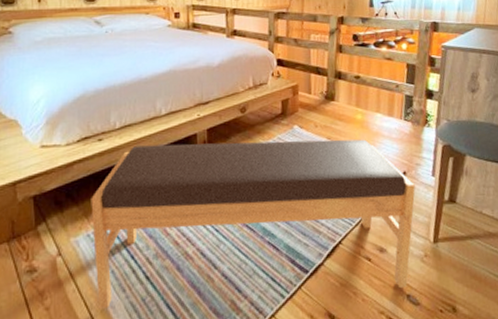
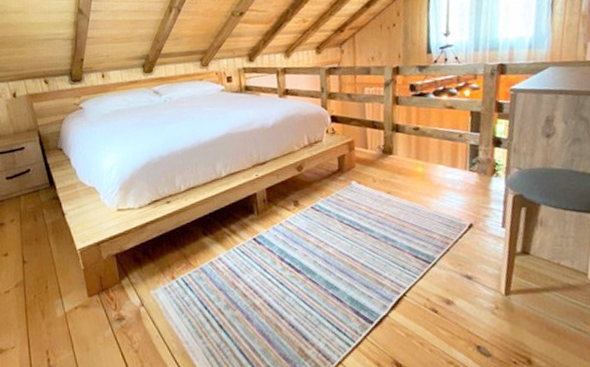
bench: present [91,139,415,309] -> none [165,192,484,353]

